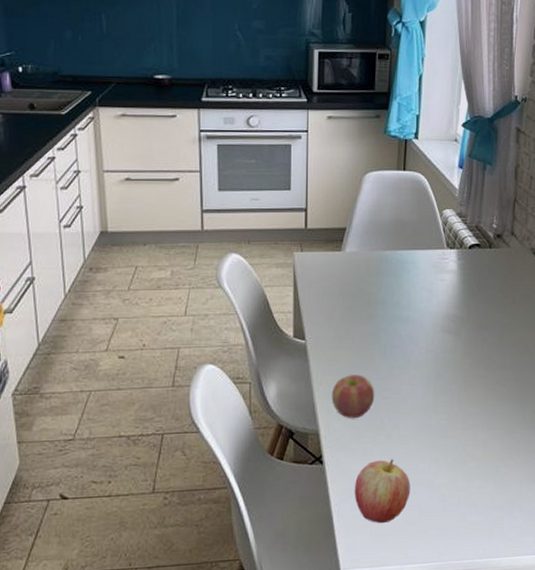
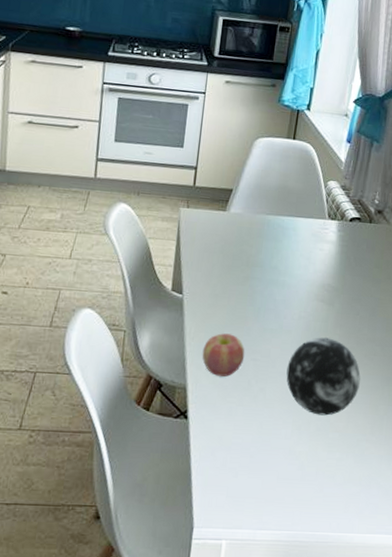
apple: present [354,459,411,524] -> none [215,421,272,486]
decorative orb: none [419,368,494,446] -> present [286,337,361,416]

